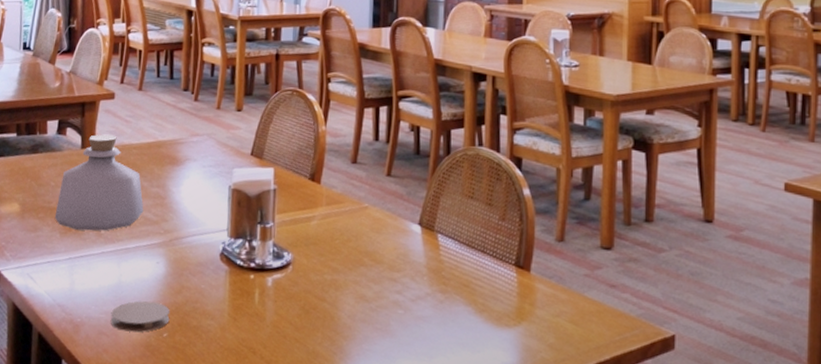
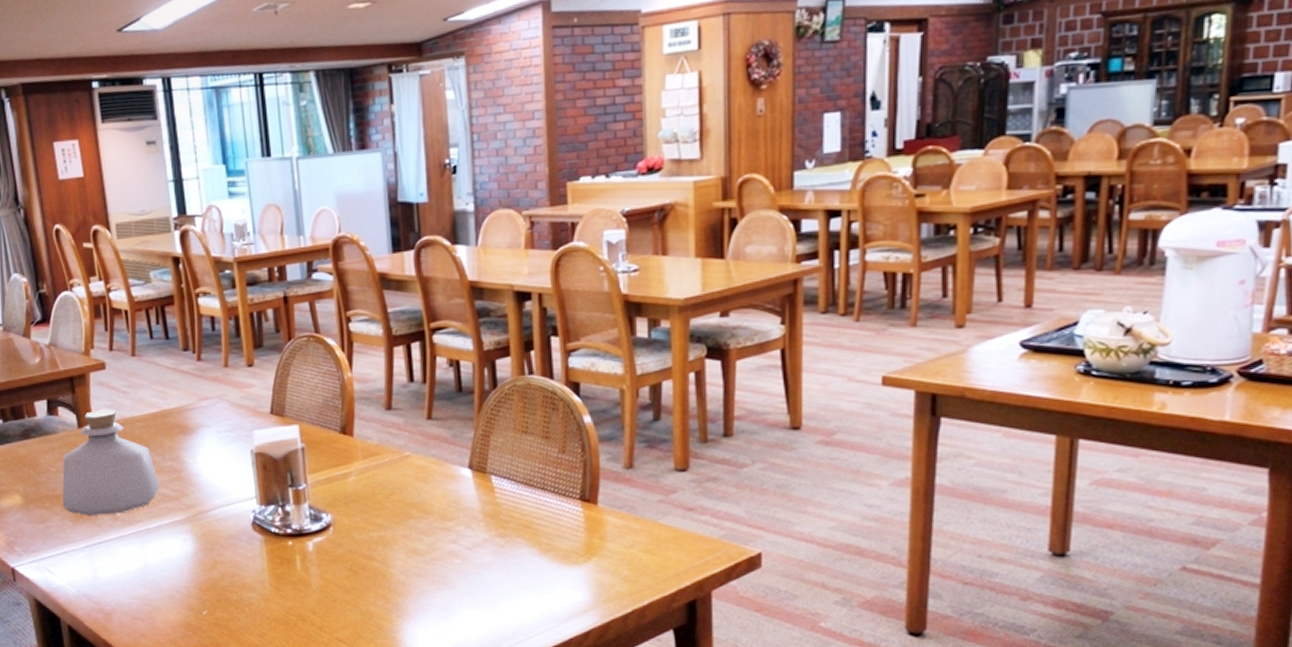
coaster: present [110,301,170,333] -> none [142,580,207,614]

